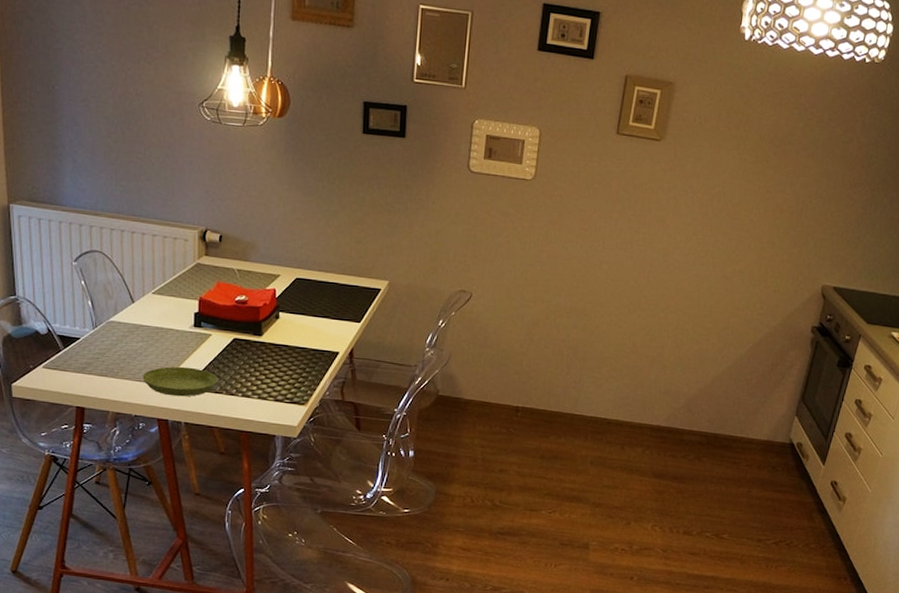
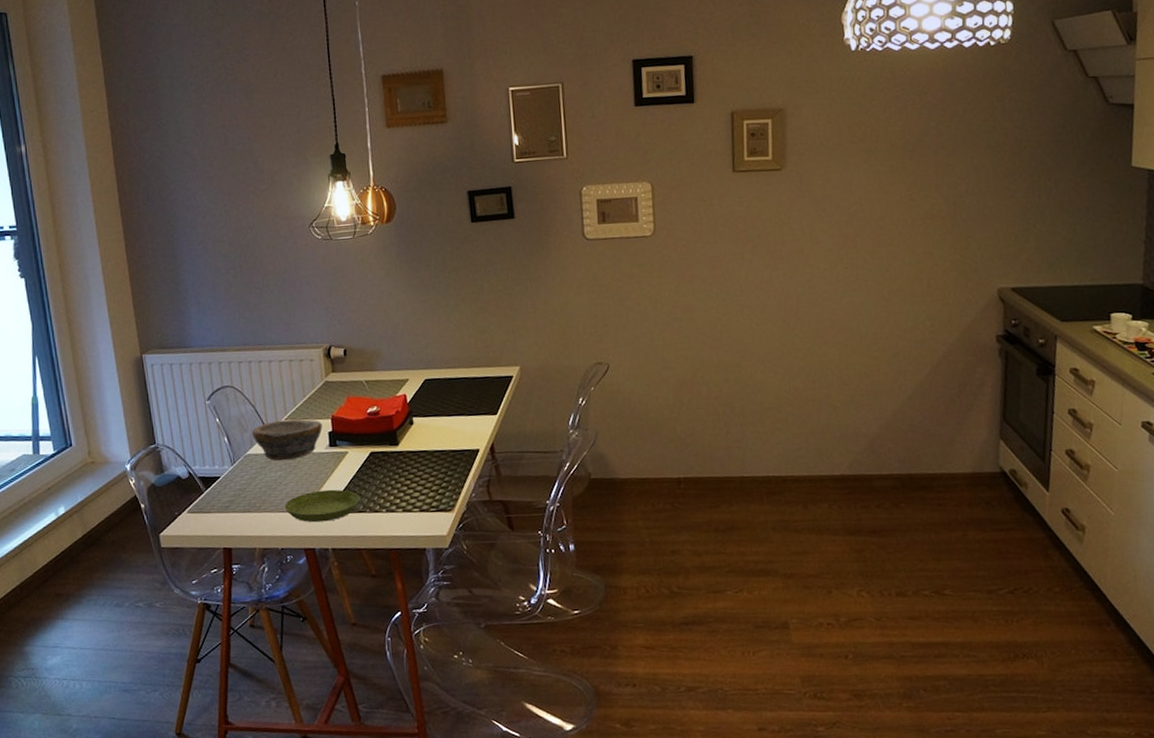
bowl: none [117,293,189,333] -> present [252,419,322,461]

